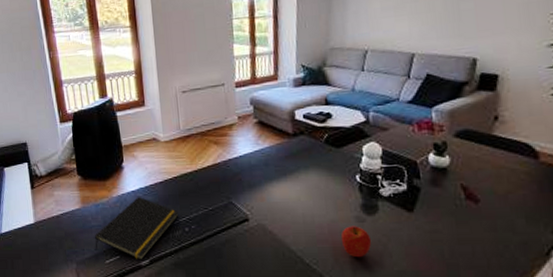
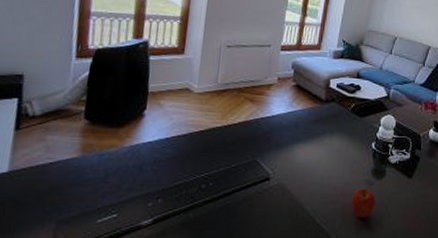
notepad: present [94,197,179,260] -> none [86,149,198,220]

